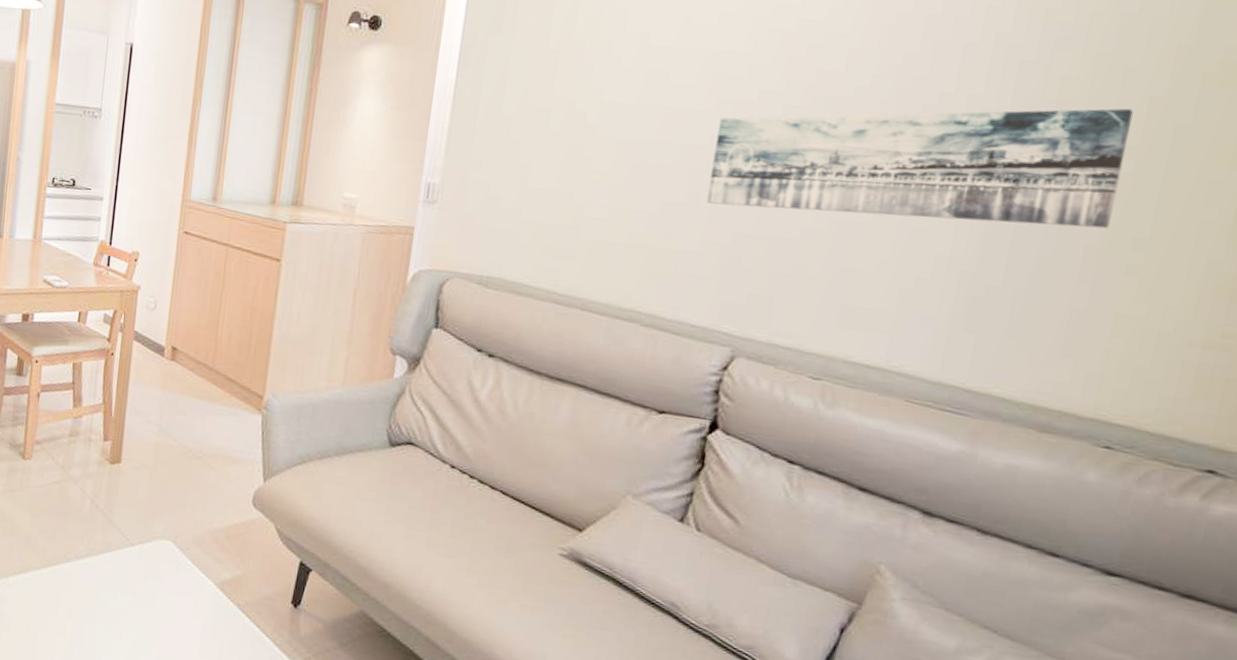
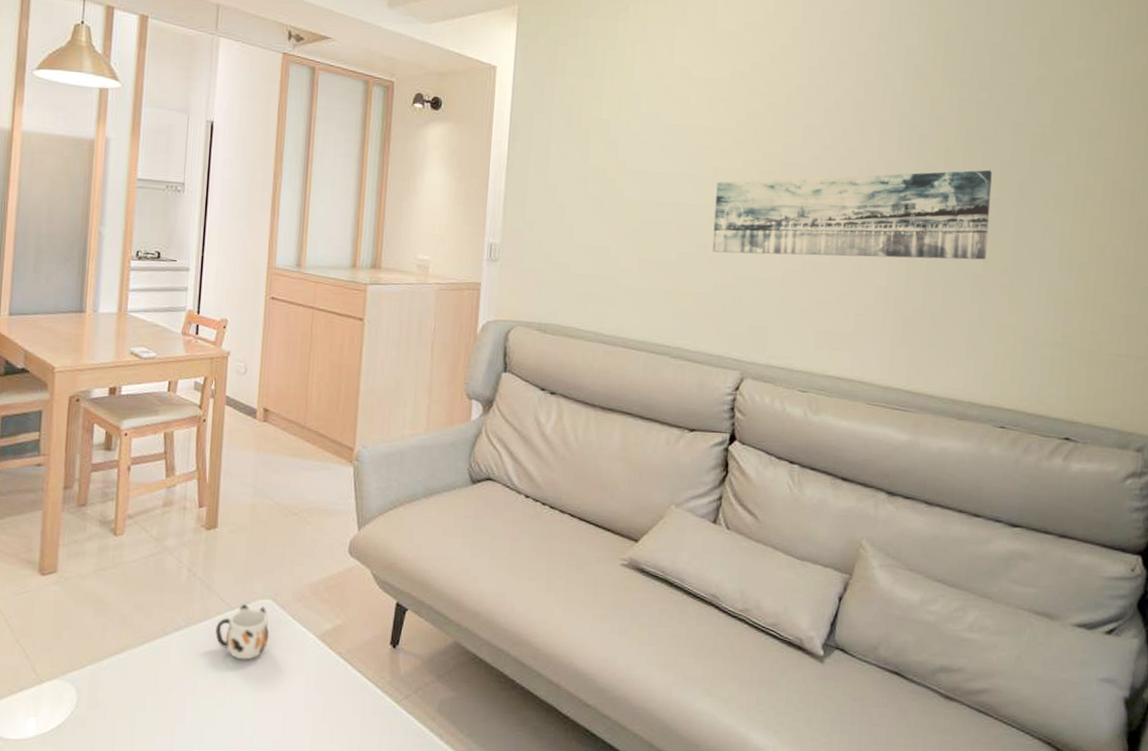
mug: none [114,541,168,597] -> present [214,604,270,660]

